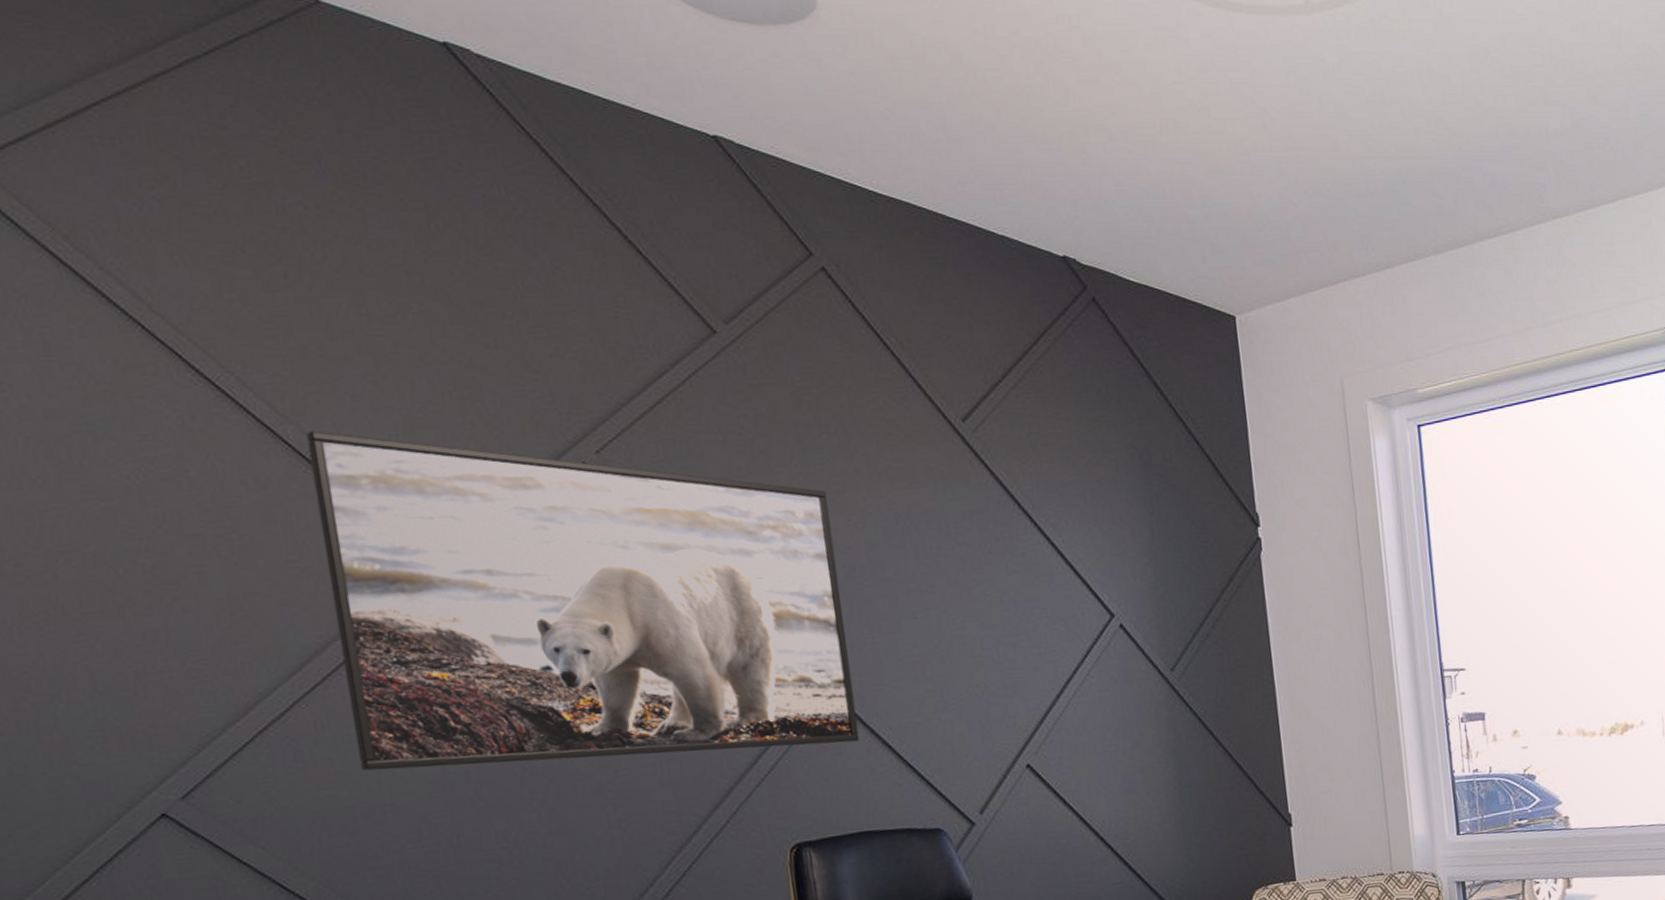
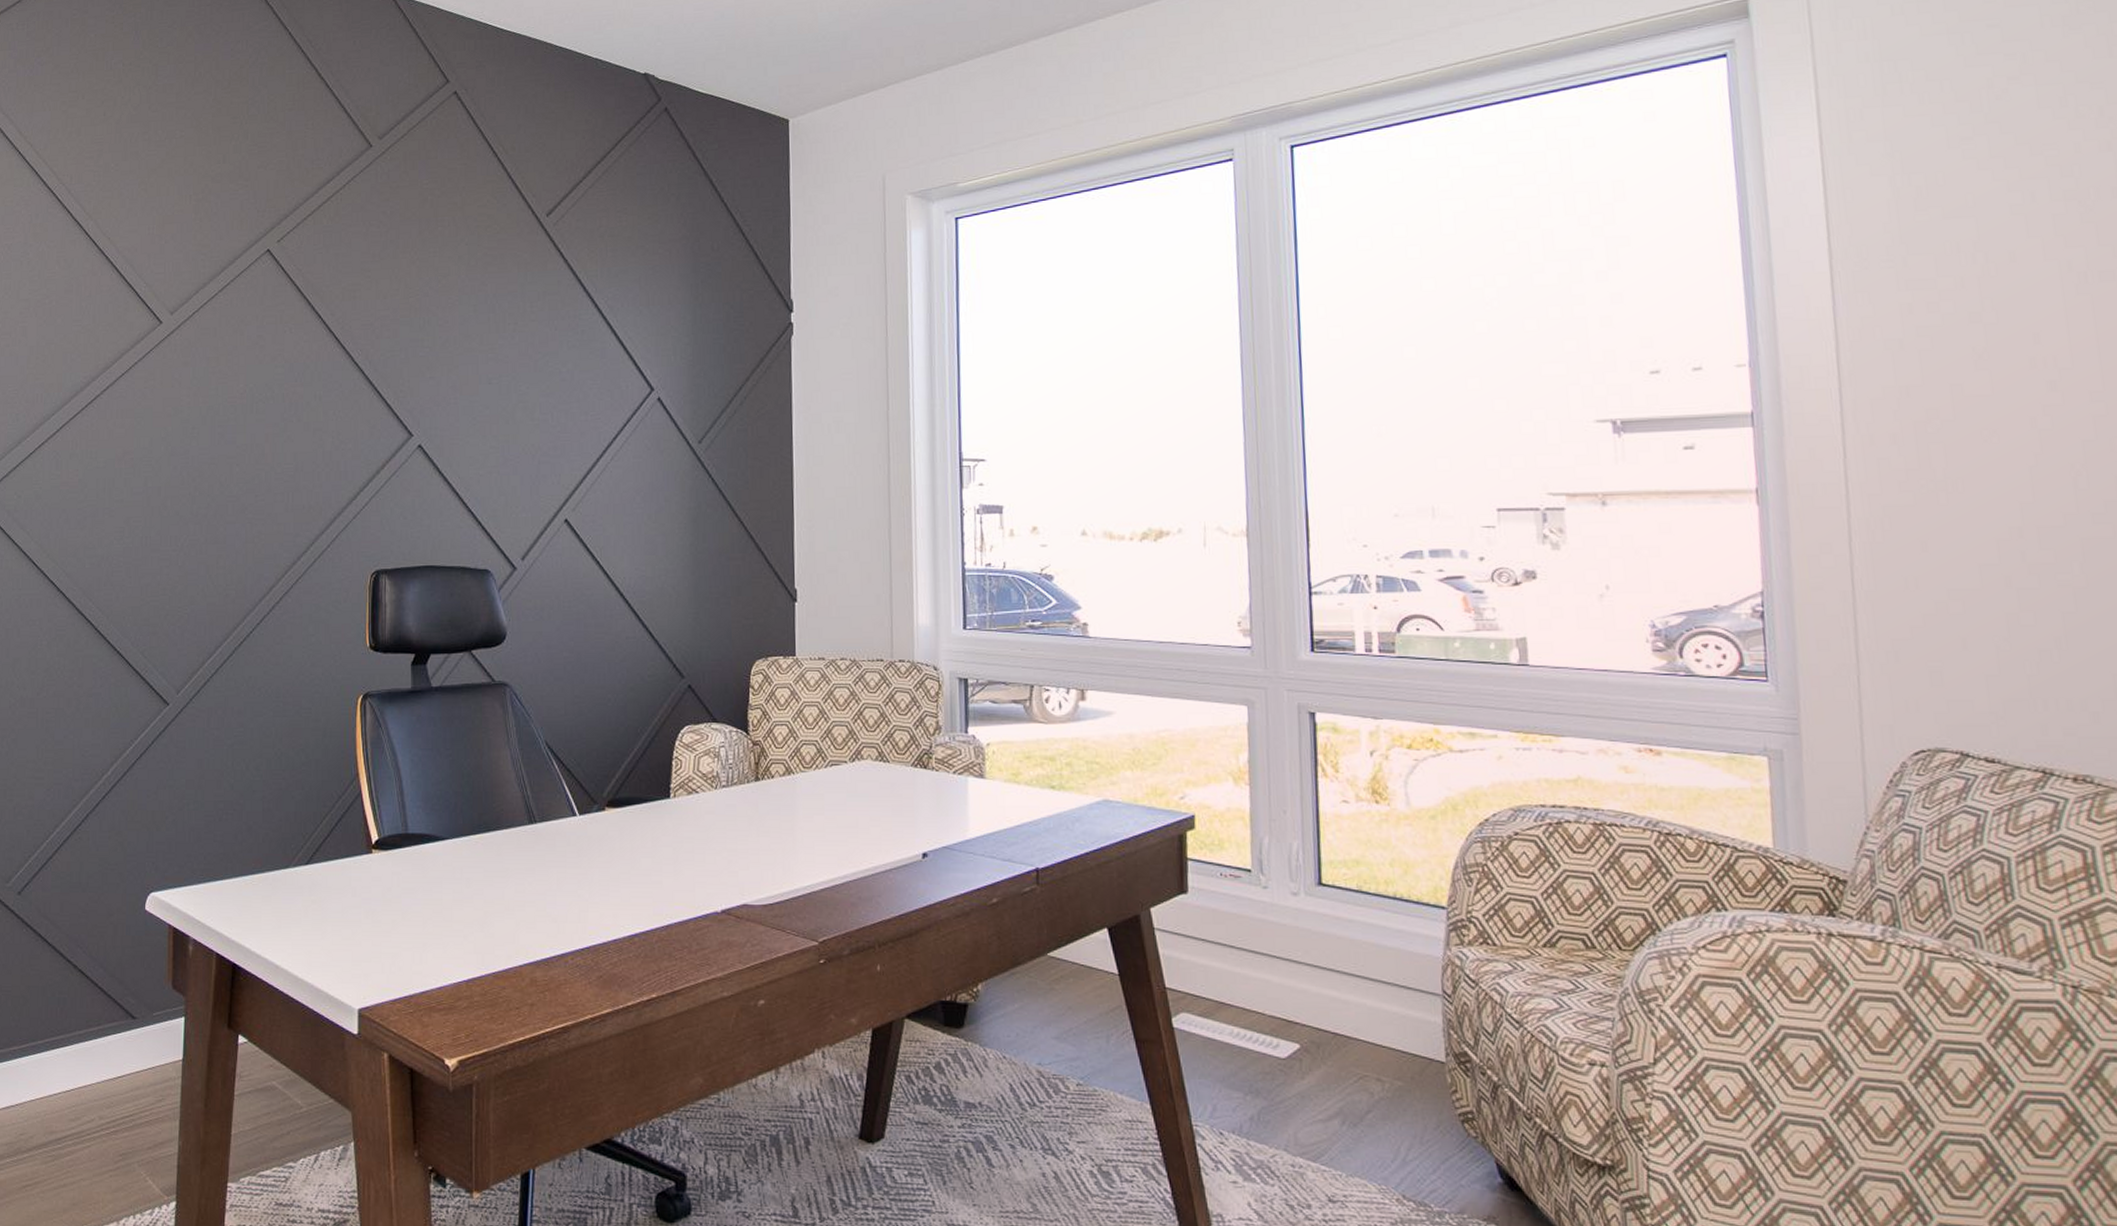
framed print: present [306,430,860,771] -> none [94,225,435,487]

